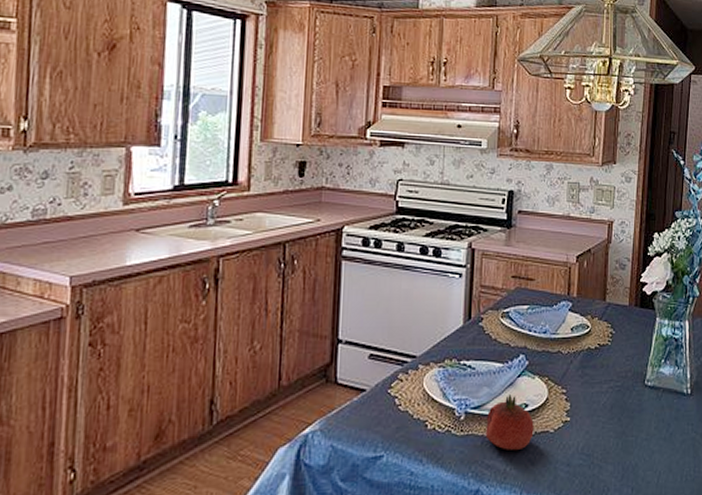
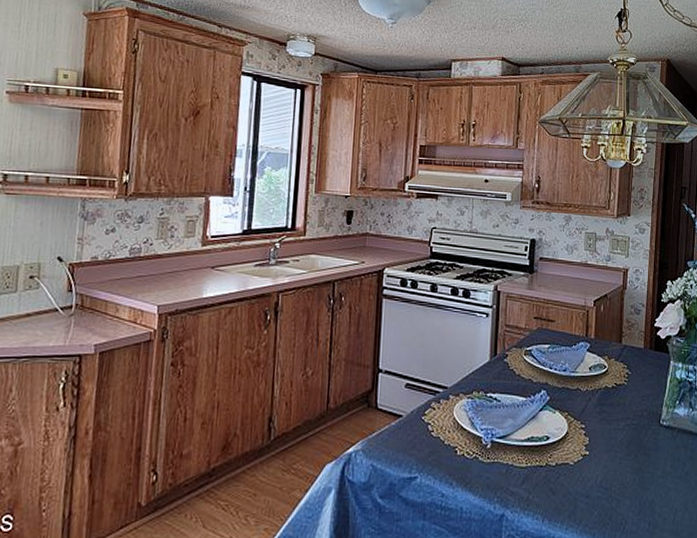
fruit: present [485,395,534,450] -> none [510,427,555,479]

